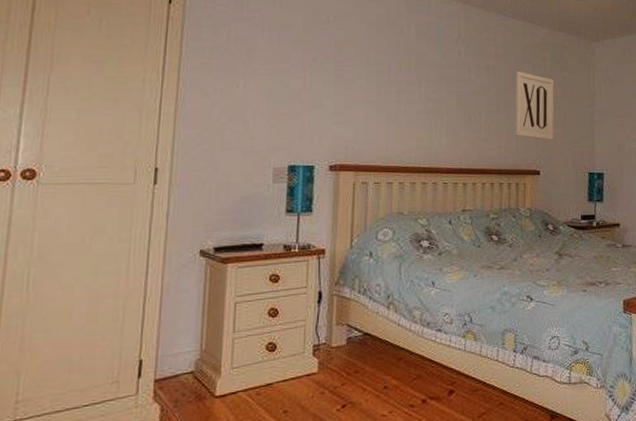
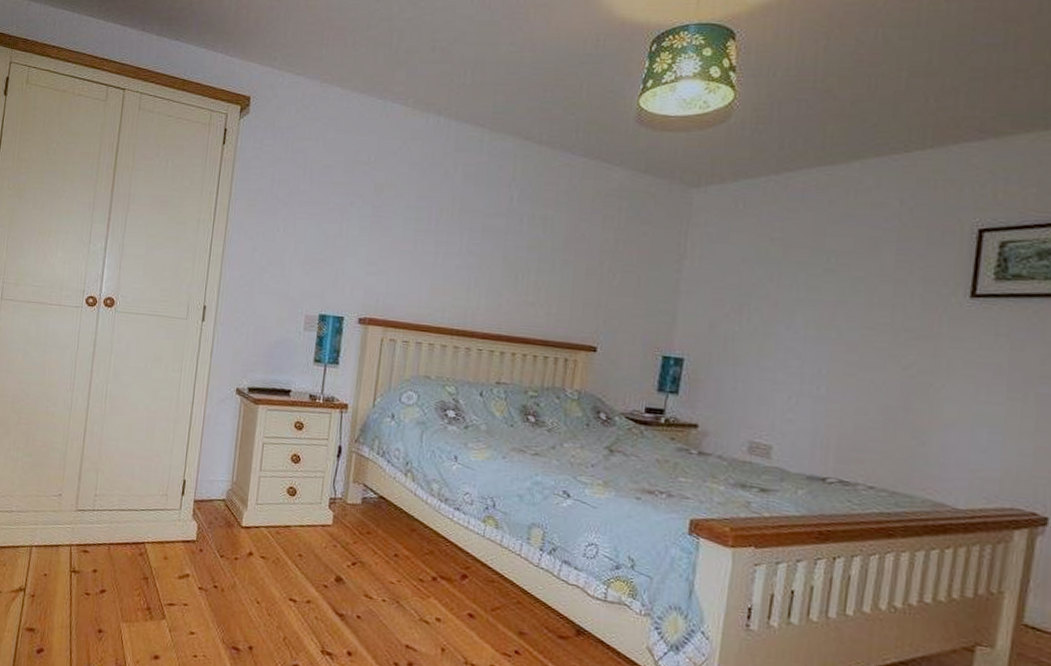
wall art: present [515,71,554,140] -> none [570,224,629,311]

